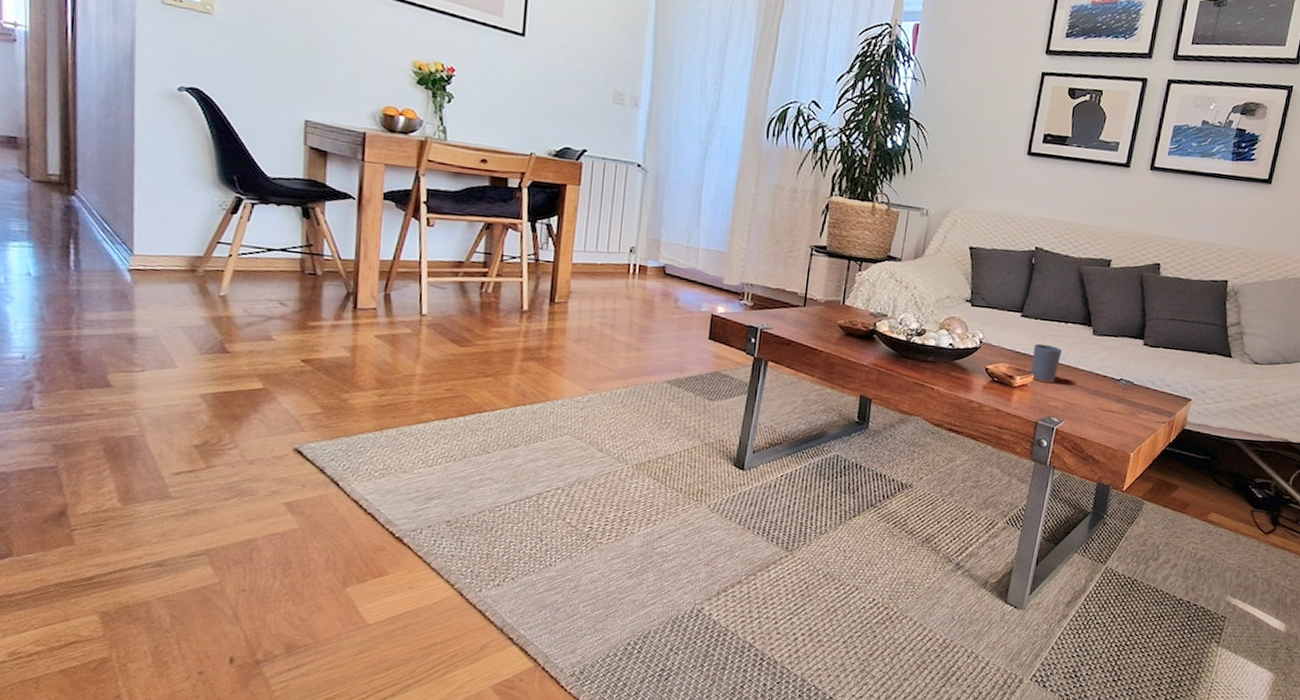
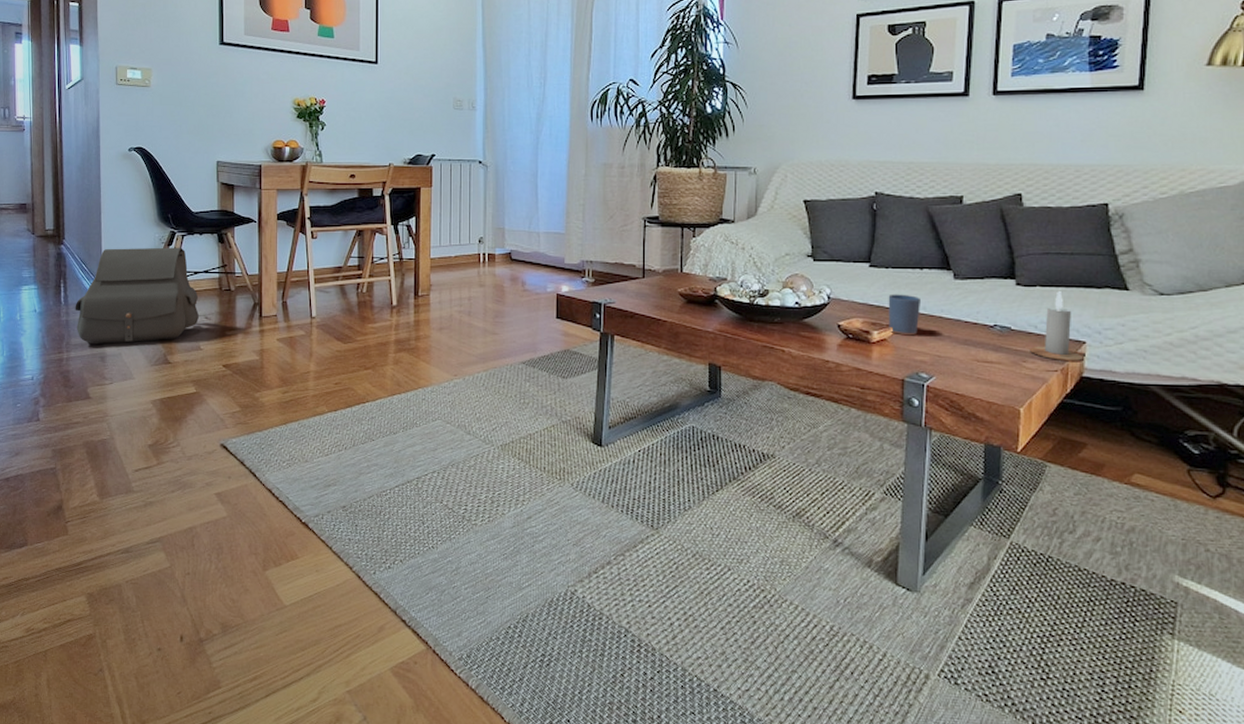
satchel: none [91,208,271,325] -> present [75,247,199,345]
candle: none [1146,352,1188,416] -> present [1030,290,1084,362]

